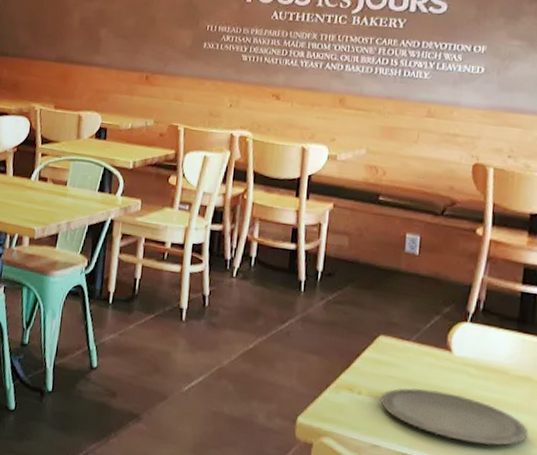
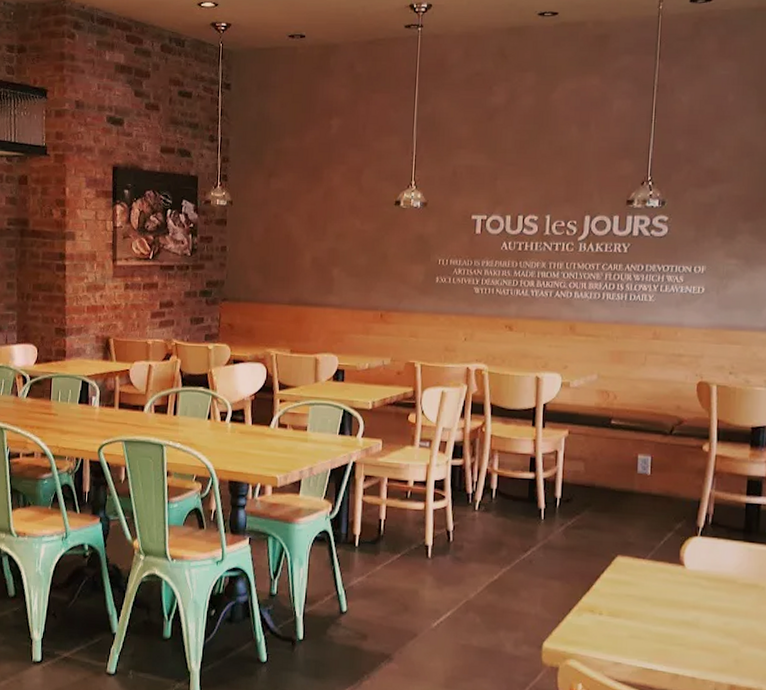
plate: present [380,388,529,446] -> none [620,604,757,653]

